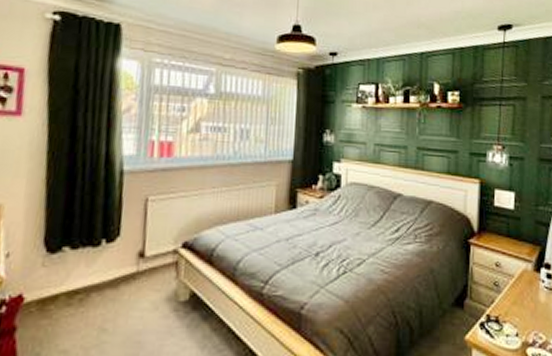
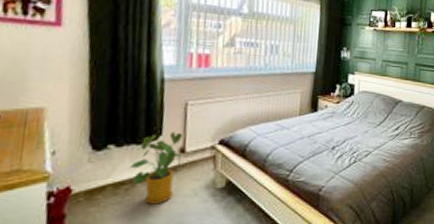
house plant: none [85,232,143,319] -> present [130,132,183,205]

